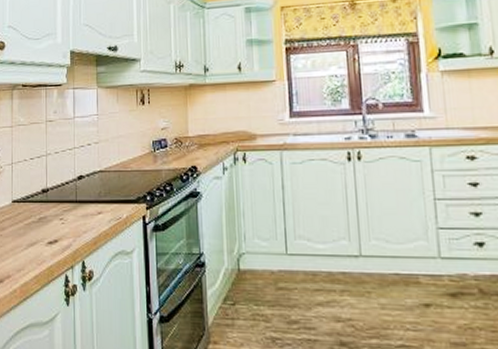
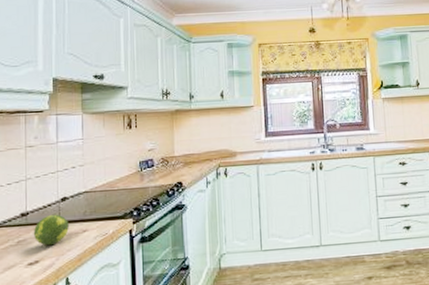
fruit: none [52,193,85,226] -> present [33,214,69,246]

